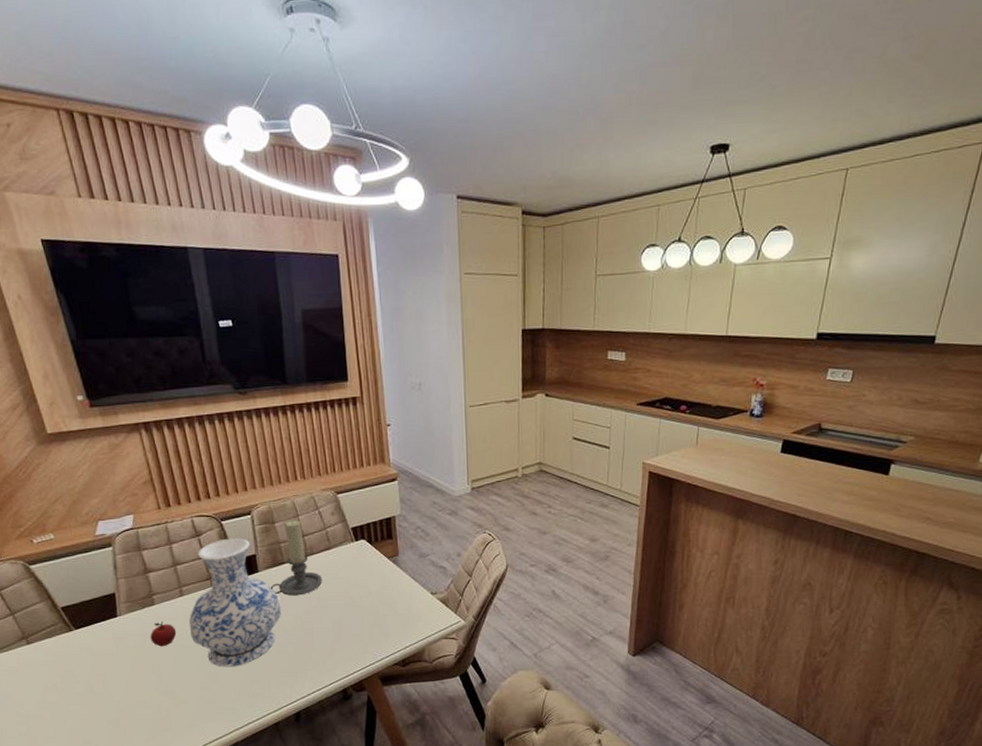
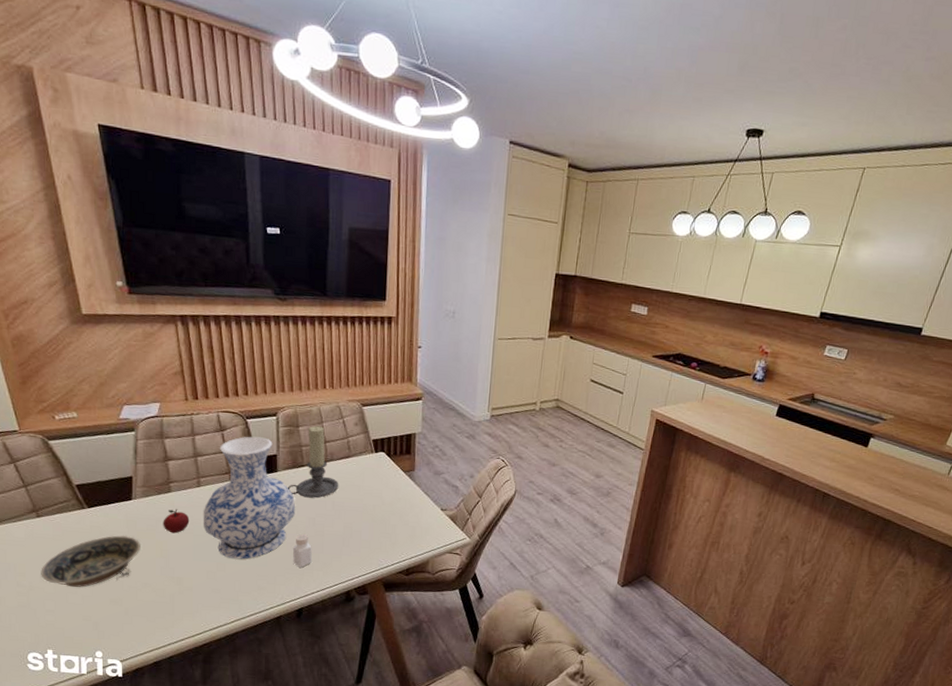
bowl: none [37,653,132,712] -> present [41,535,140,588]
pepper shaker: none [282,633,304,669] -> present [292,533,312,568]

